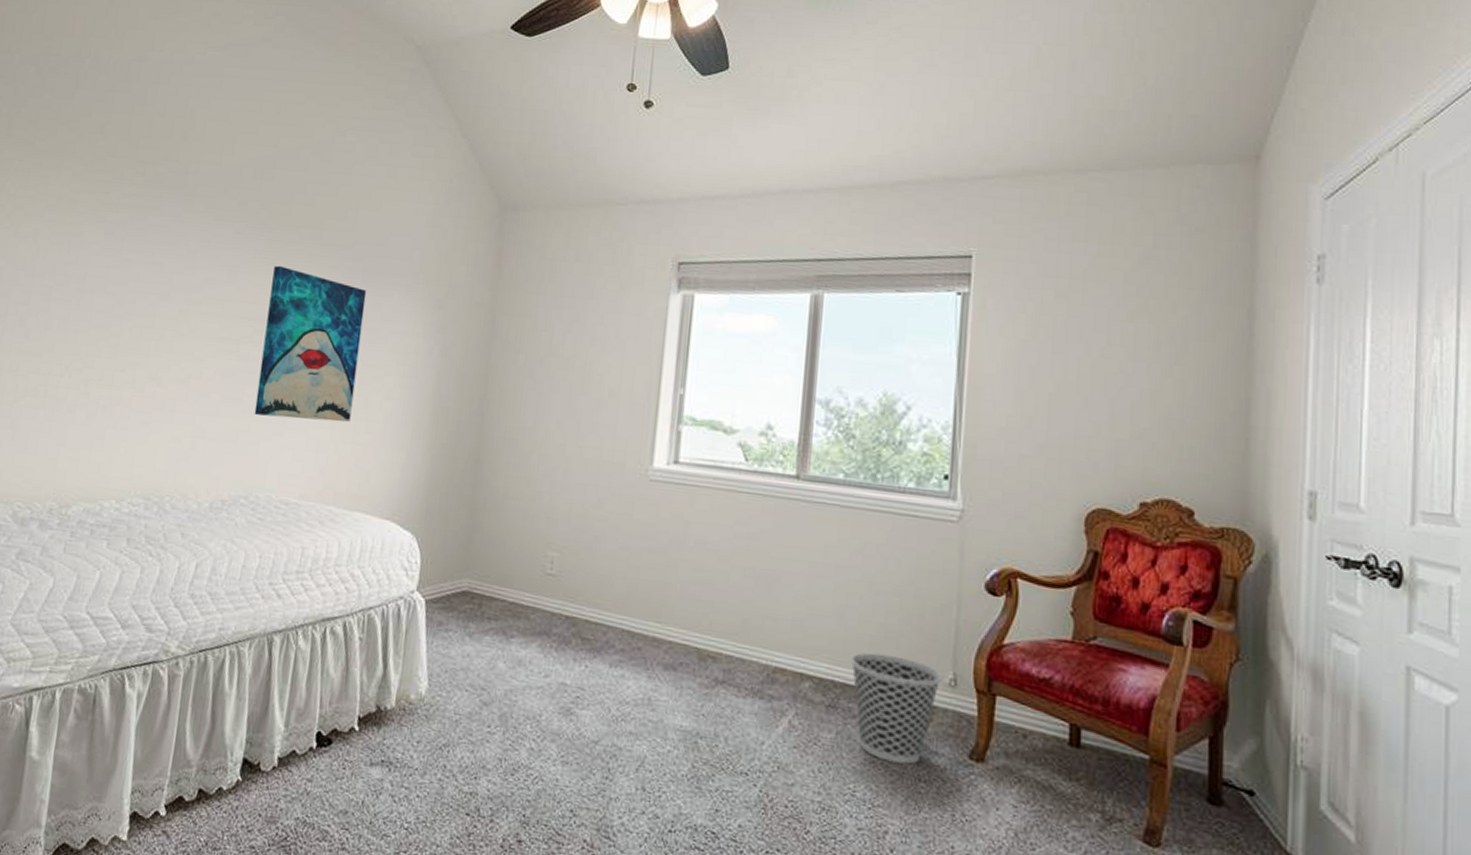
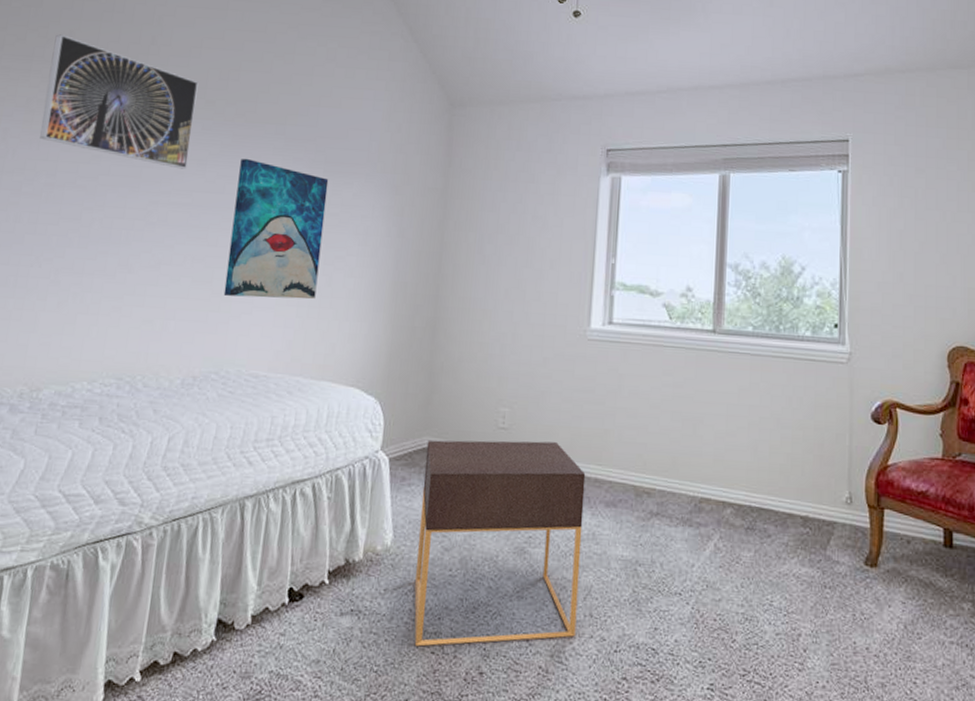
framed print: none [70,129,232,277] -> present [40,34,199,170]
nightstand: none [448,583,643,811] -> present [414,440,586,647]
wastebasket: present [851,652,942,765] -> none [765,479,840,574]

